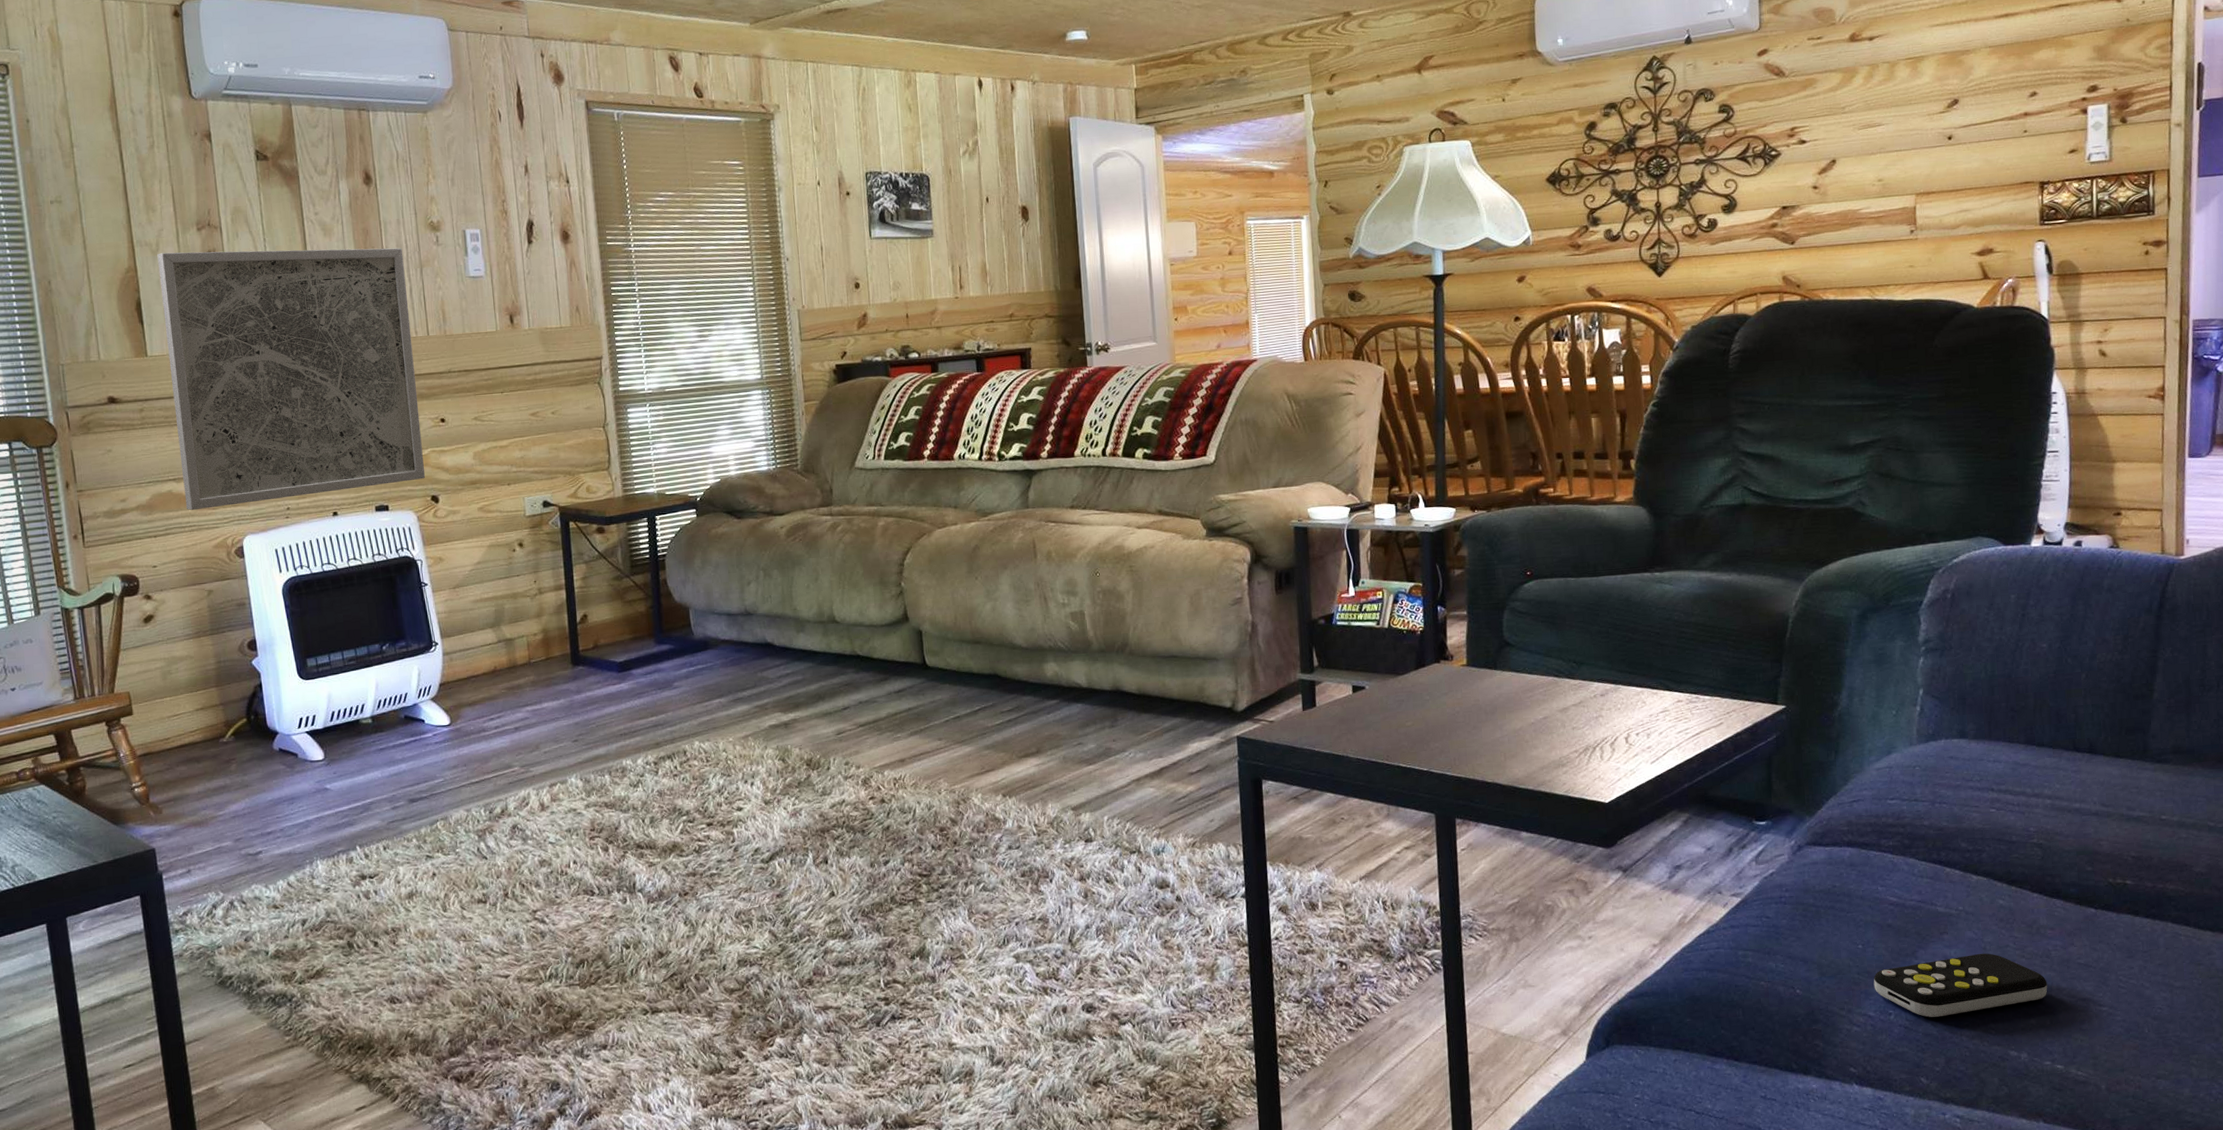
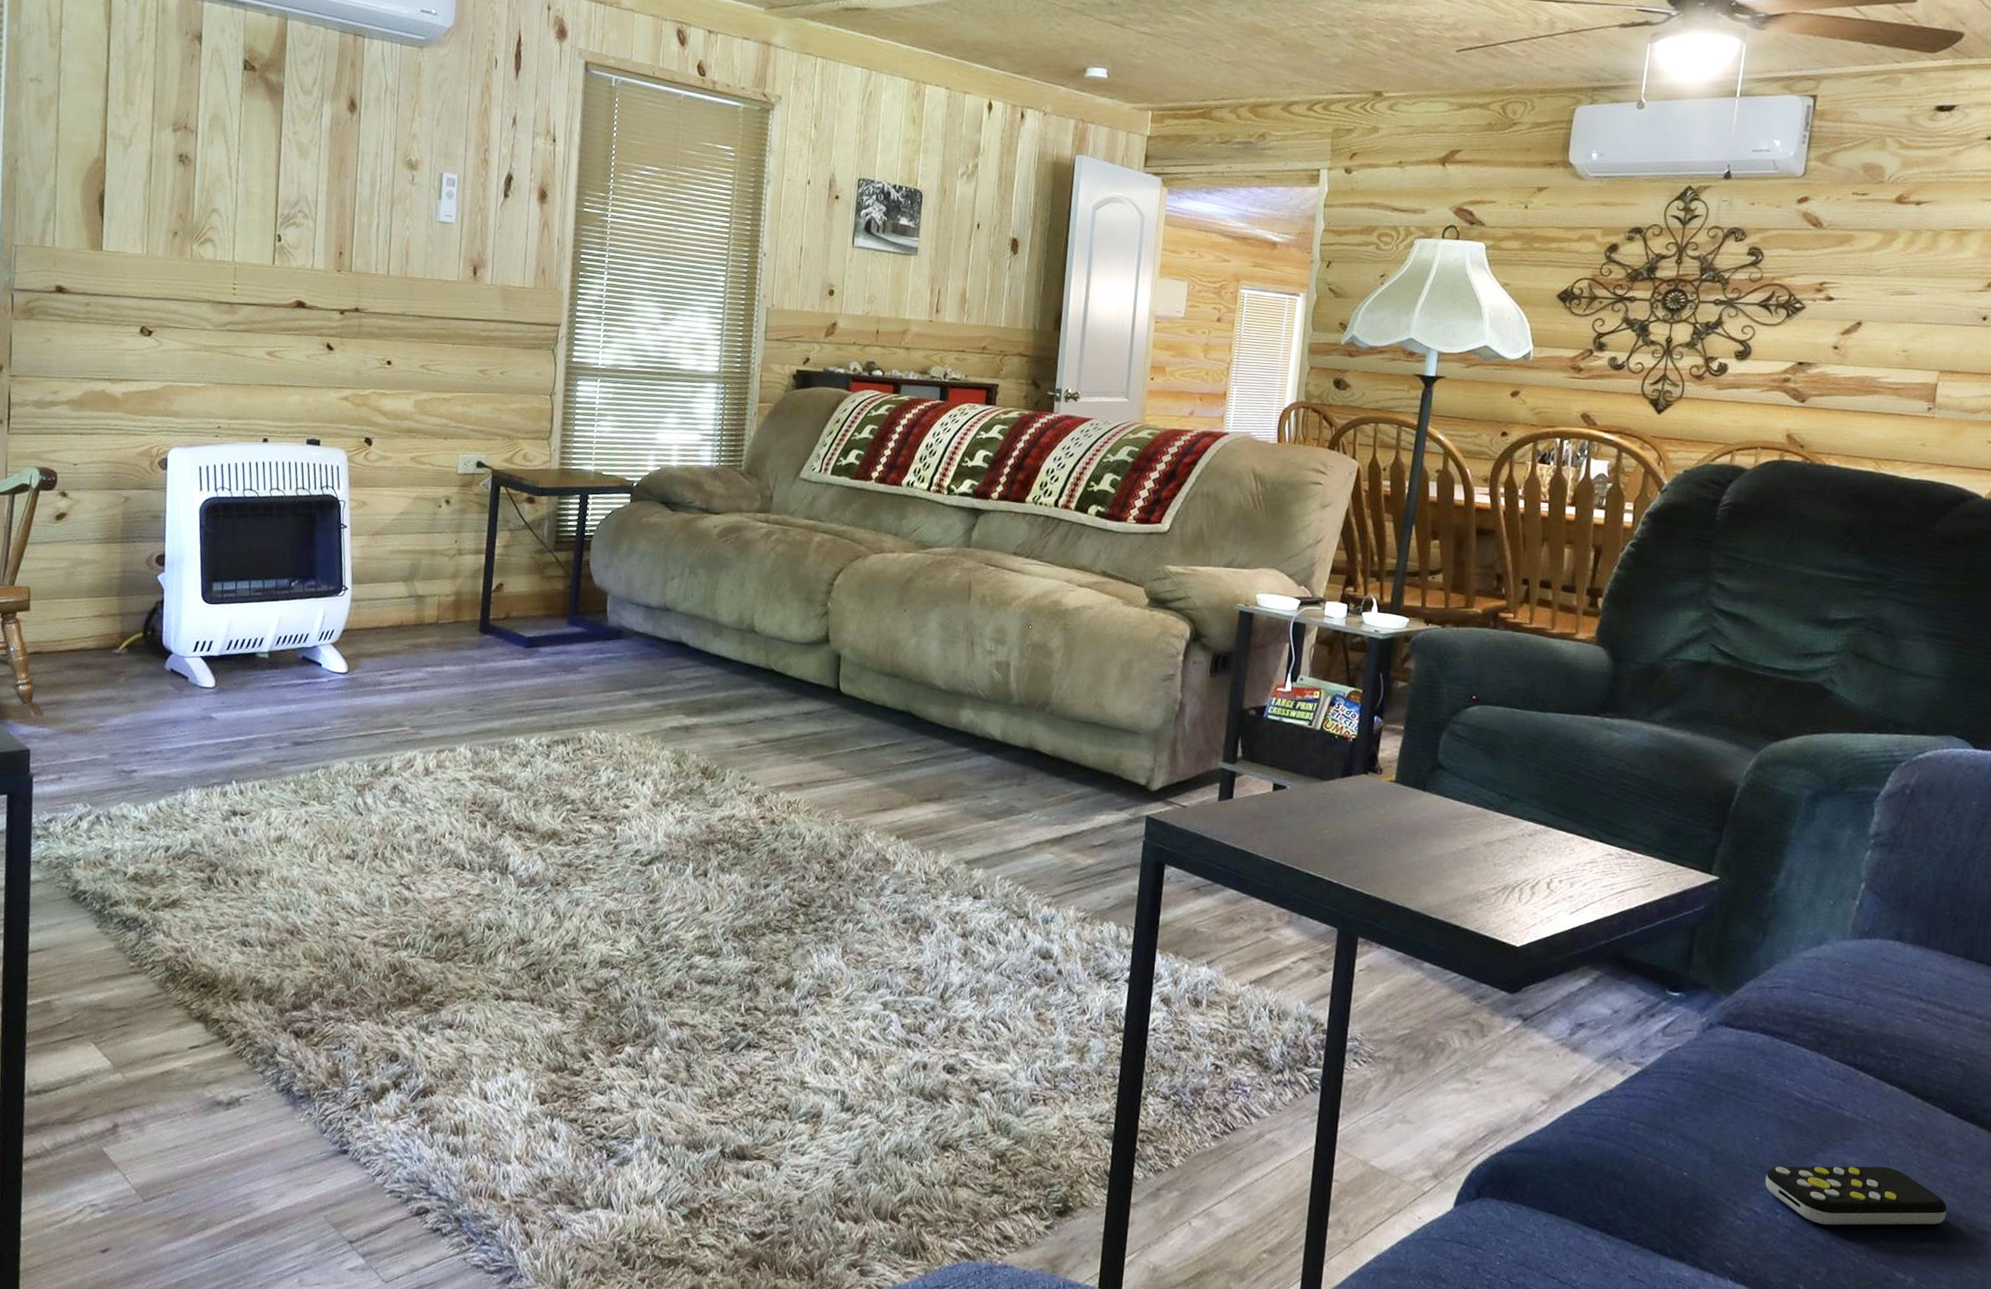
wall art: present [157,248,425,511] -> none [116,148,376,419]

